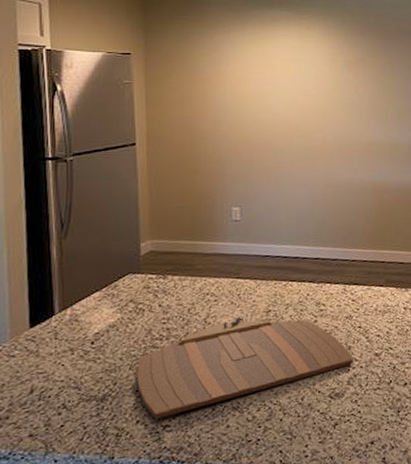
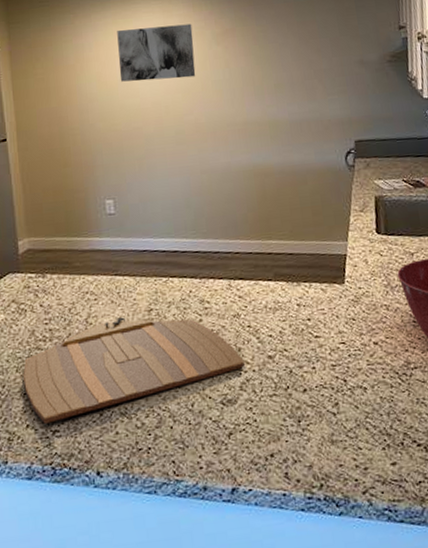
wall art: none [254,50,327,99] -> present [117,23,196,82]

